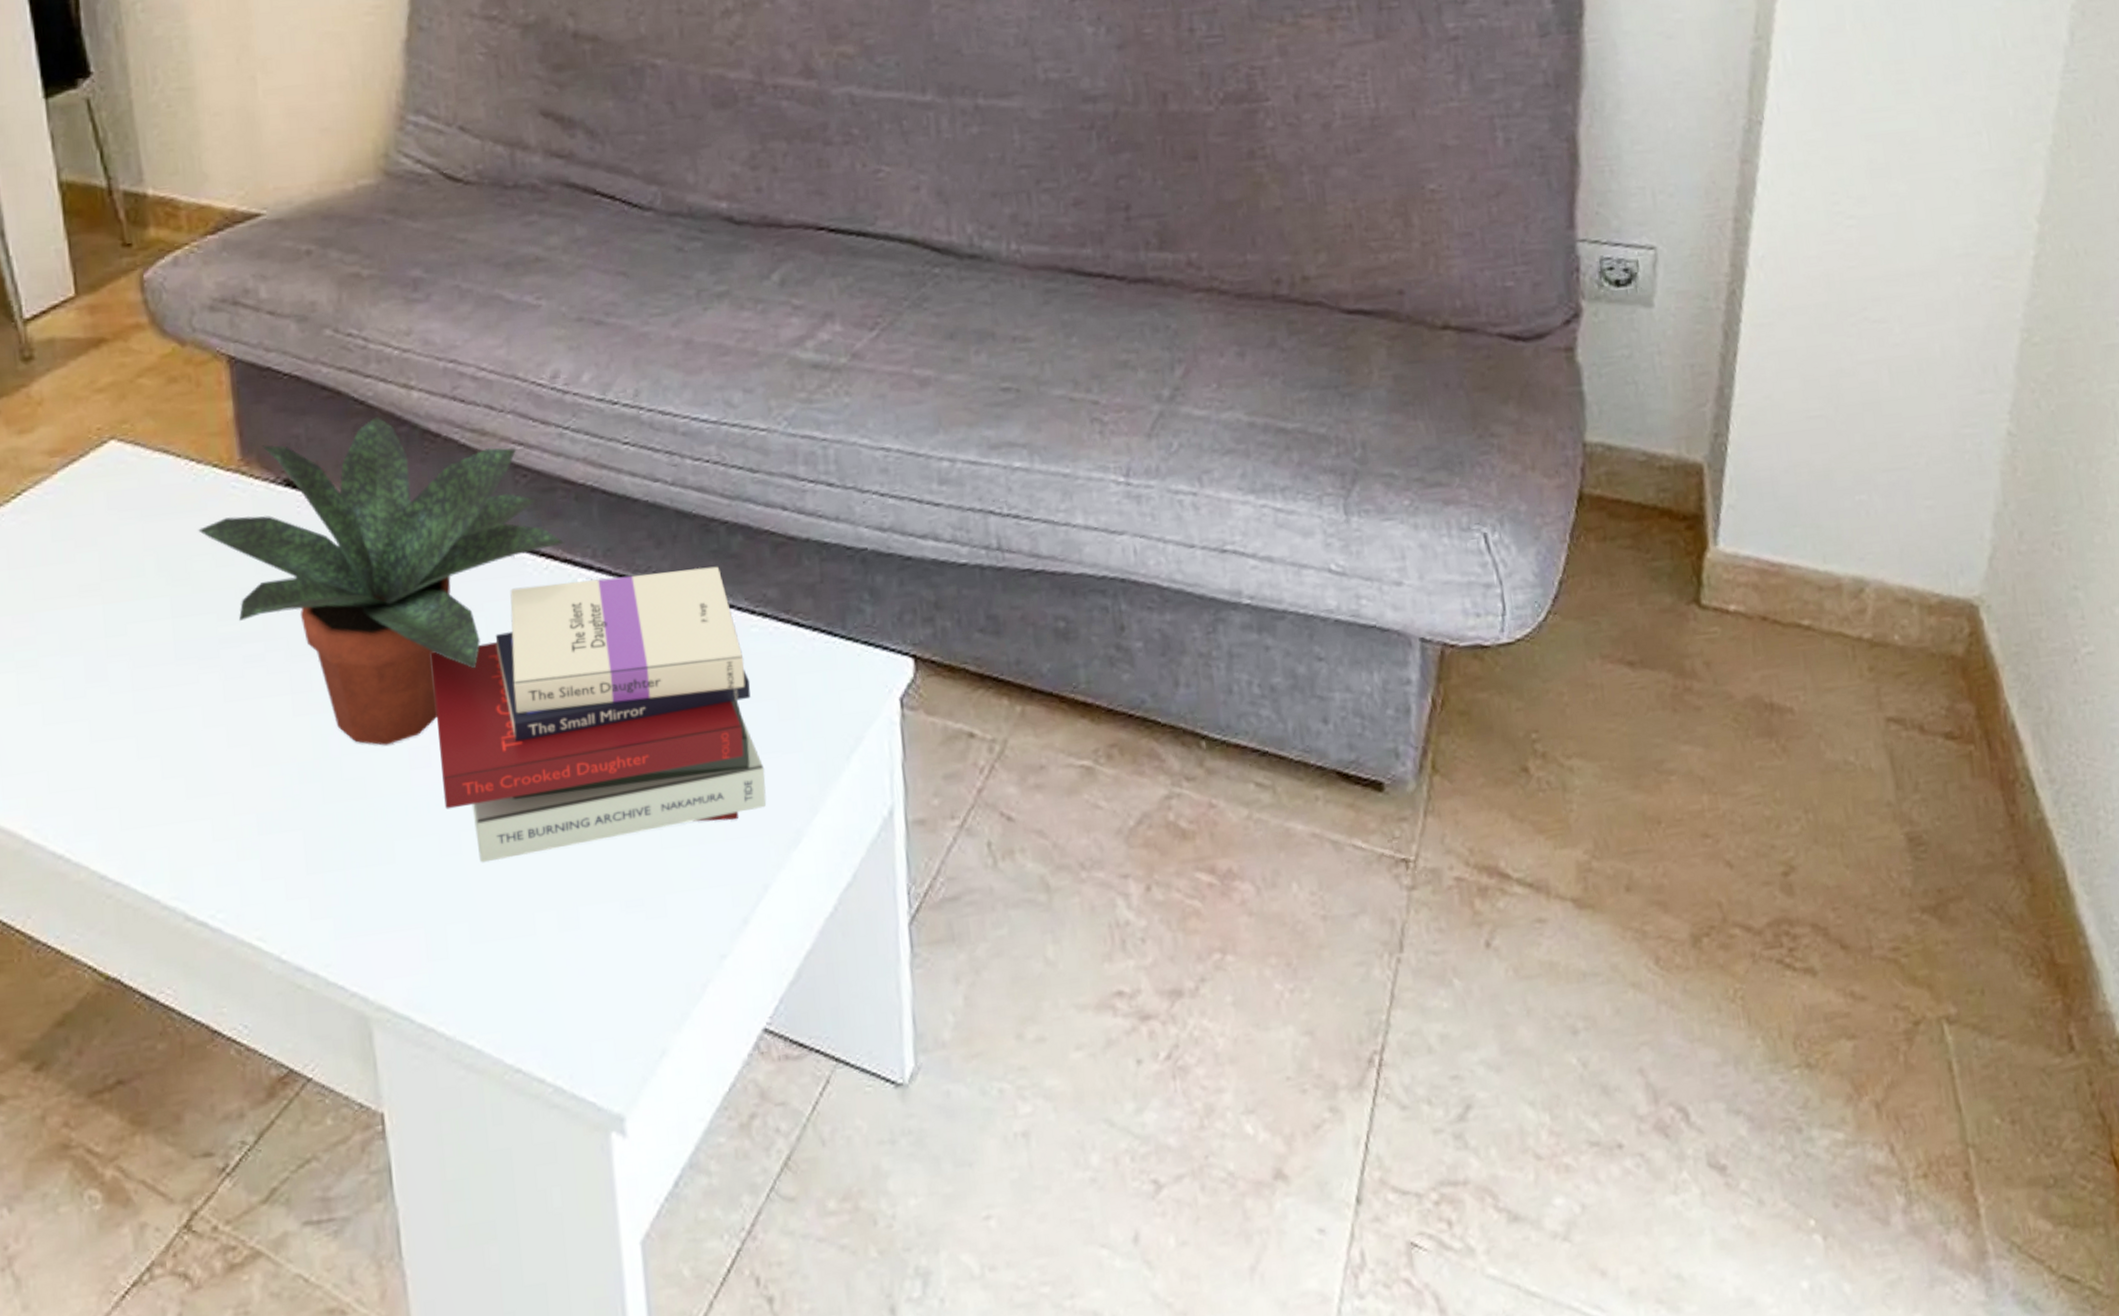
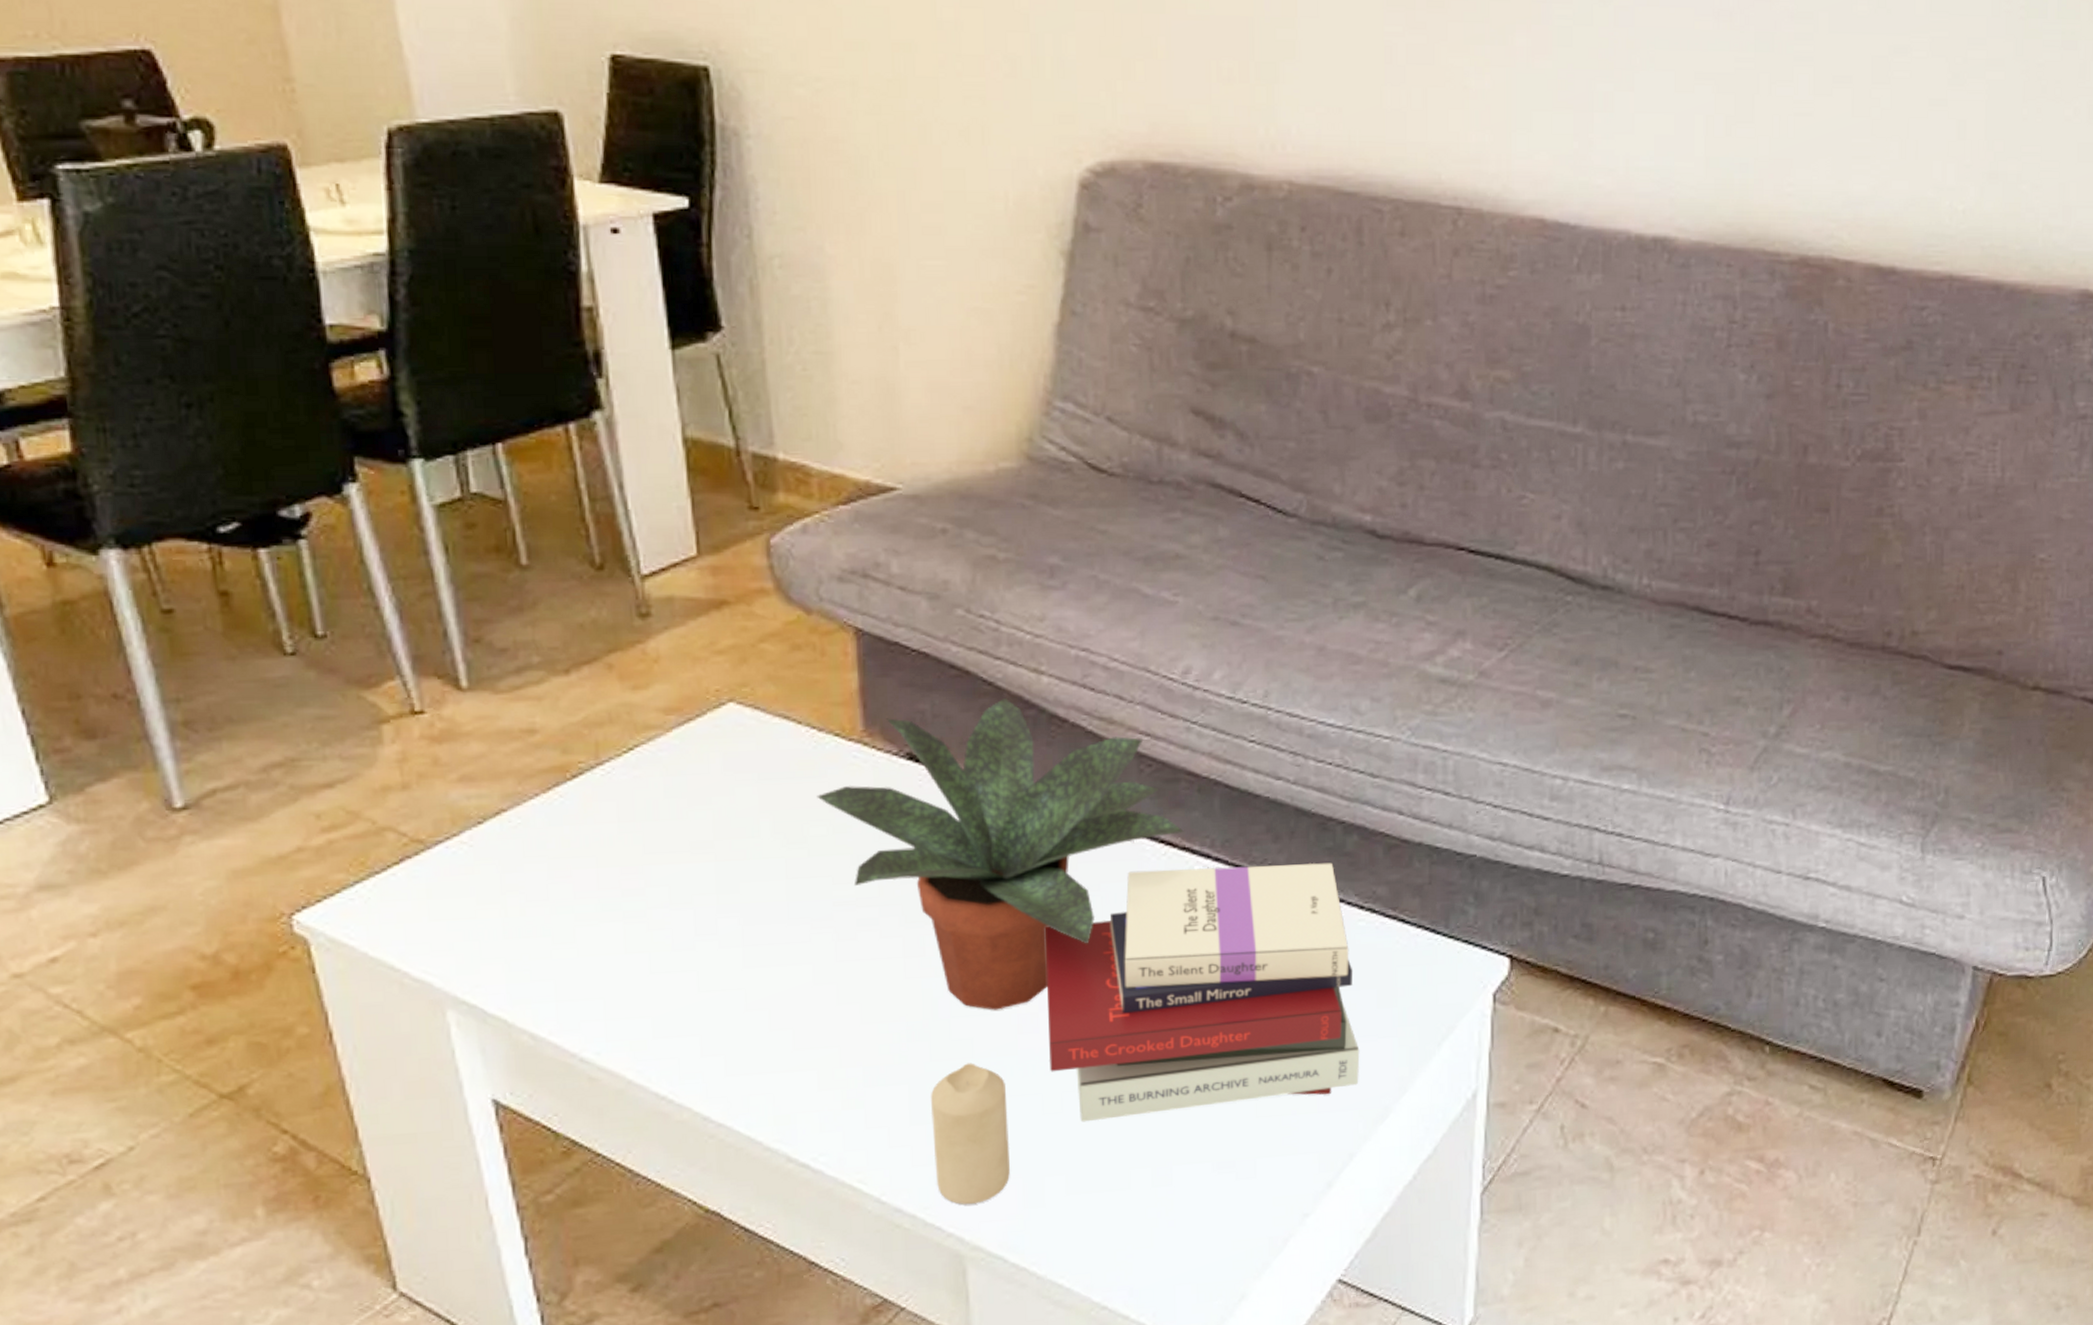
candle: none [326,803,411,960] -> present [931,1063,1010,1205]

